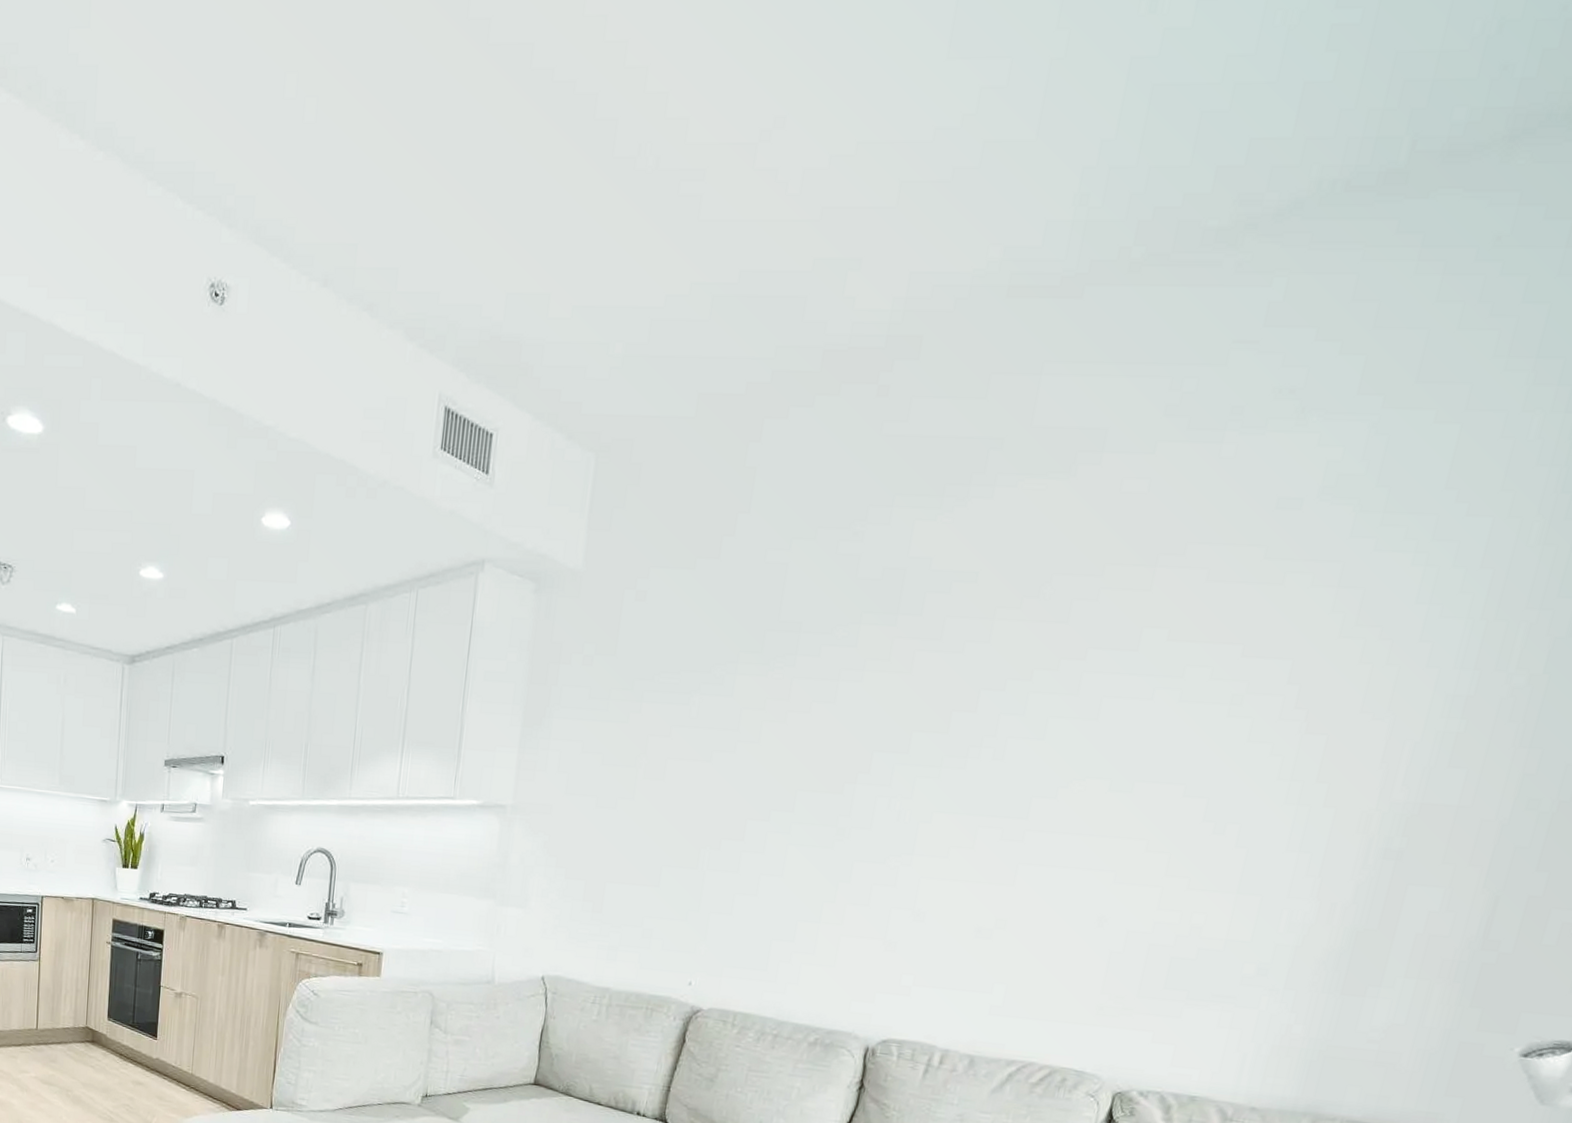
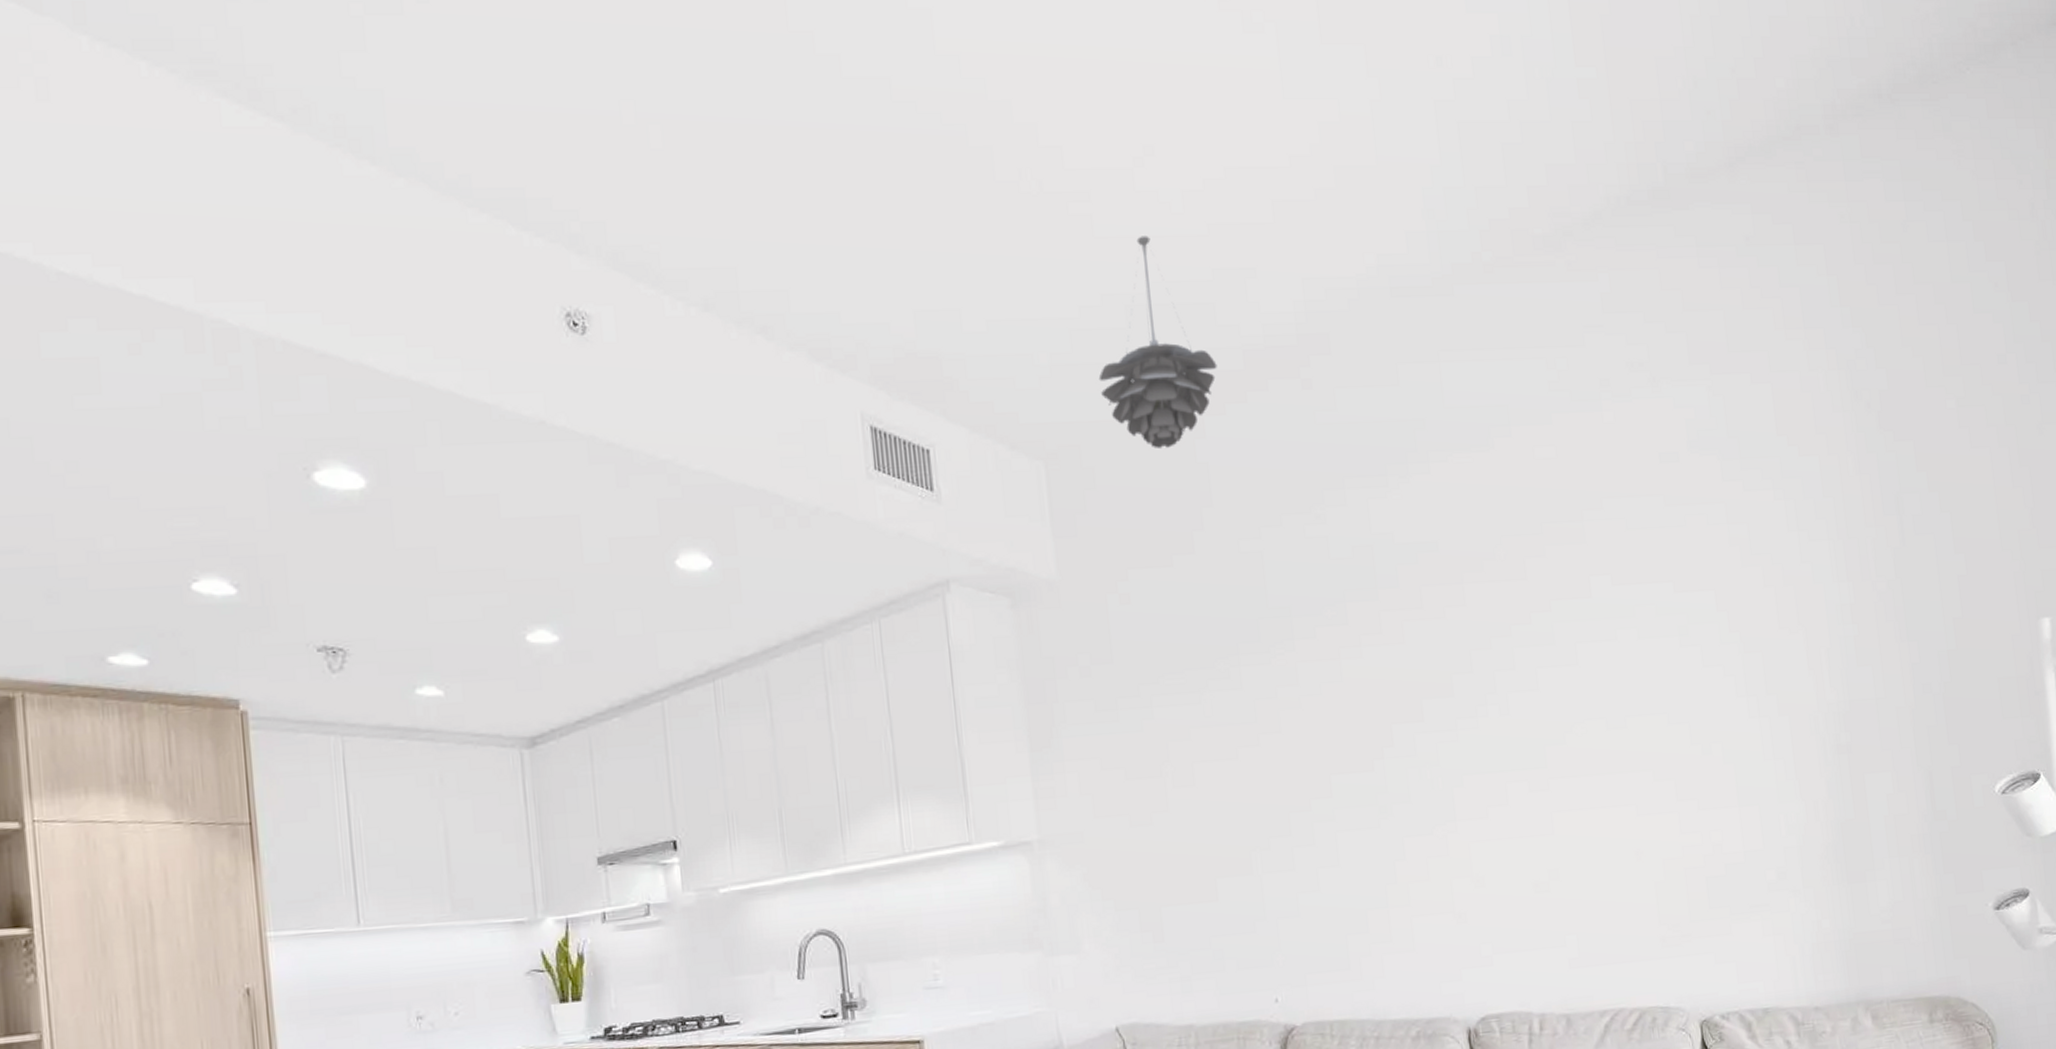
pendant light: none [667,220,793,449] -> present [1098,236,1217,448]

